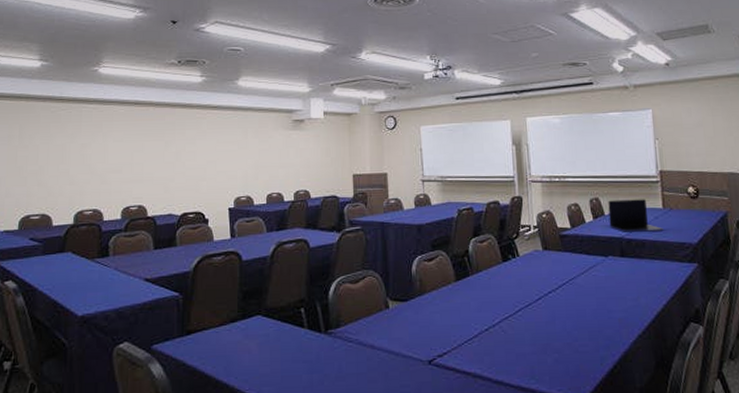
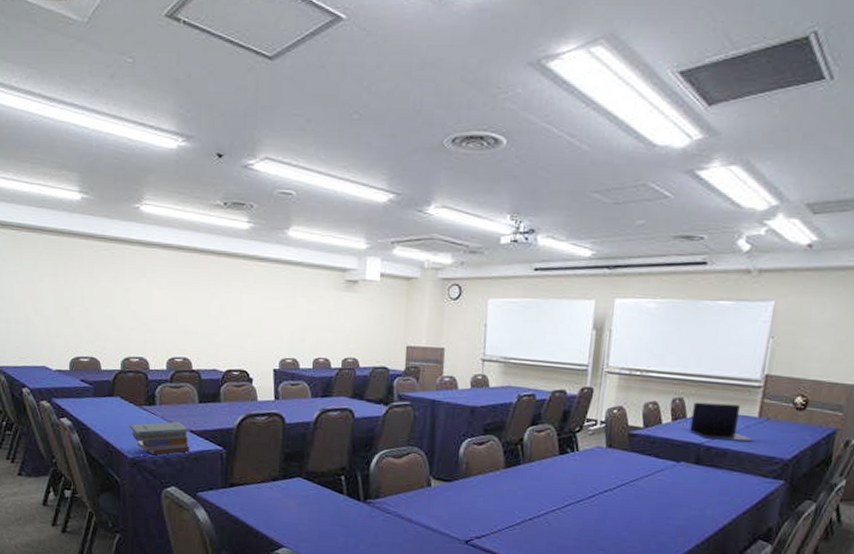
books: none [80,271,145,312] -> present [130,421,190,457]

